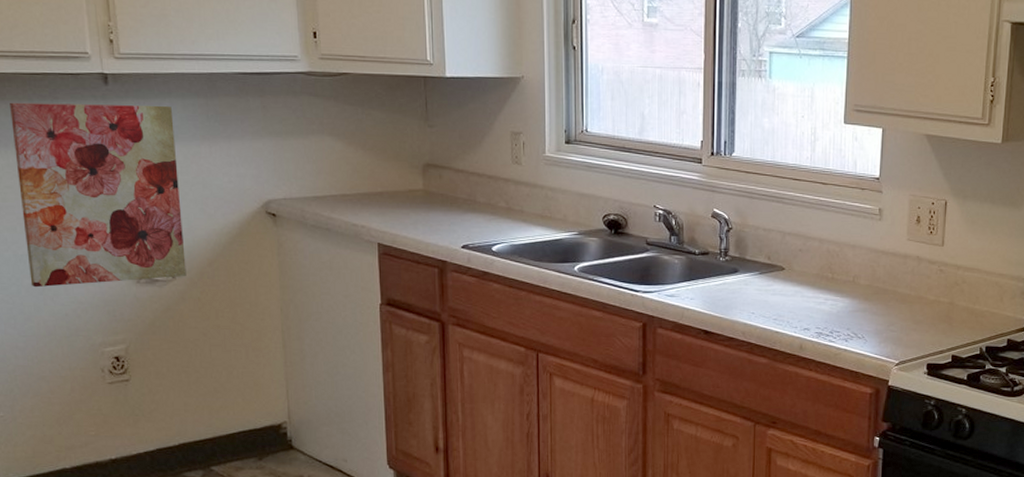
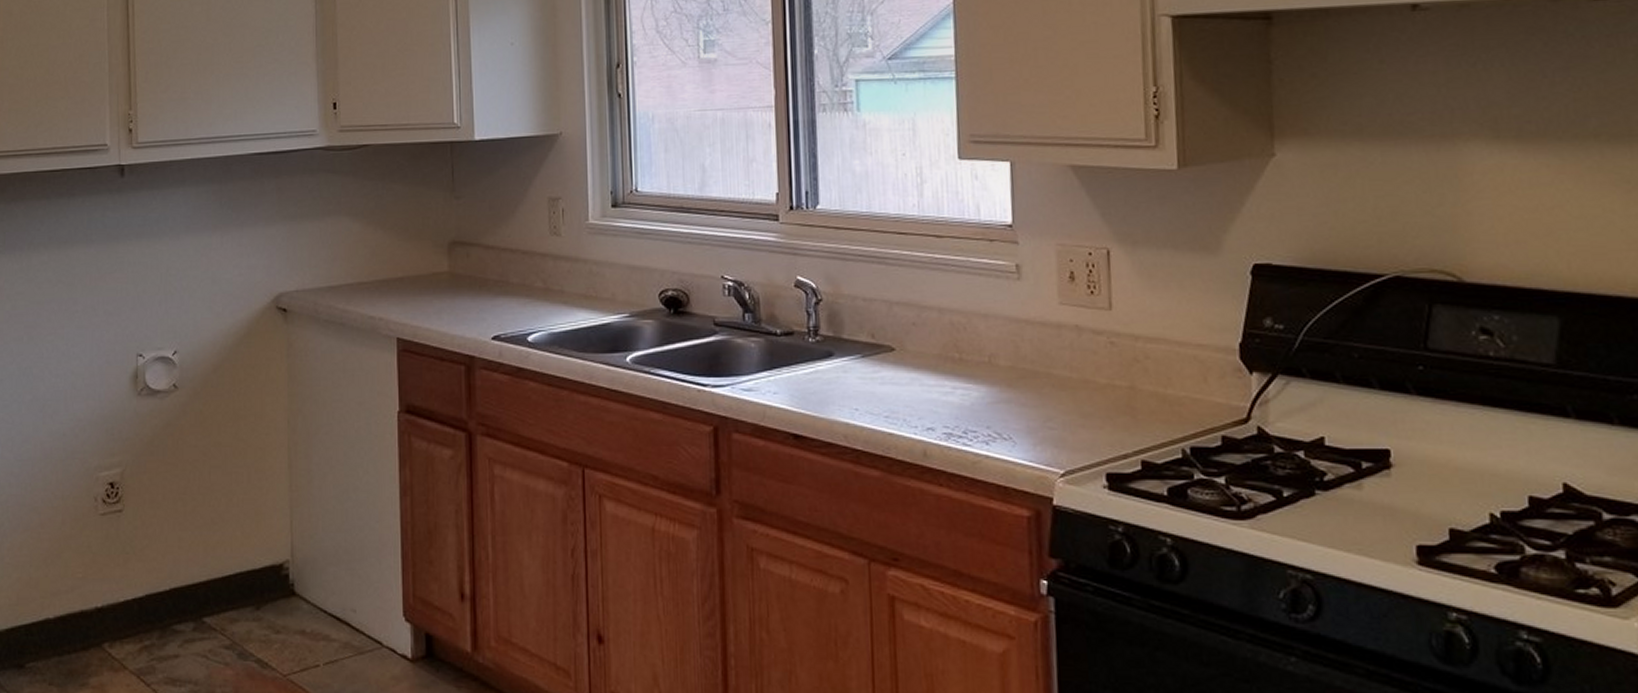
wall art: present [10,102,187,288] -> none [28,194,190,404]

